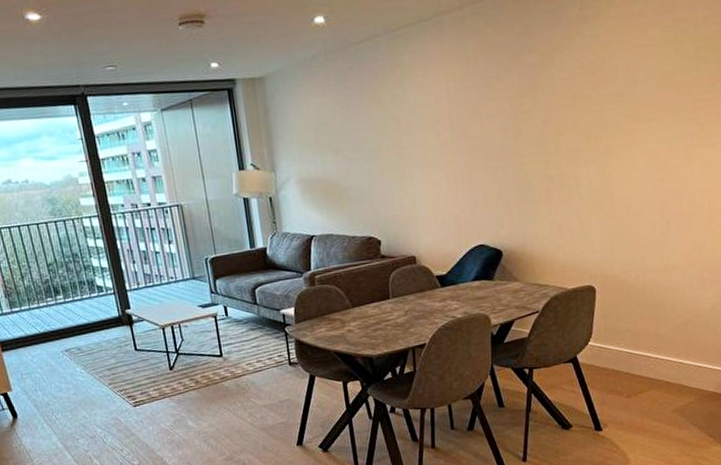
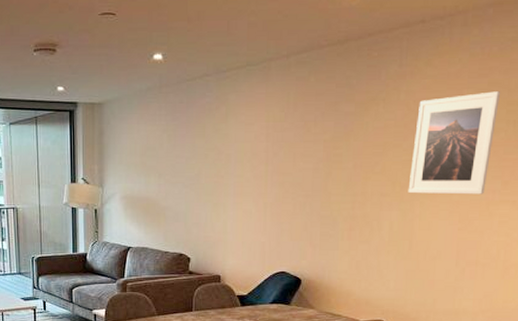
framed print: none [603,28,688,147] -> present [408,91,501,195]

